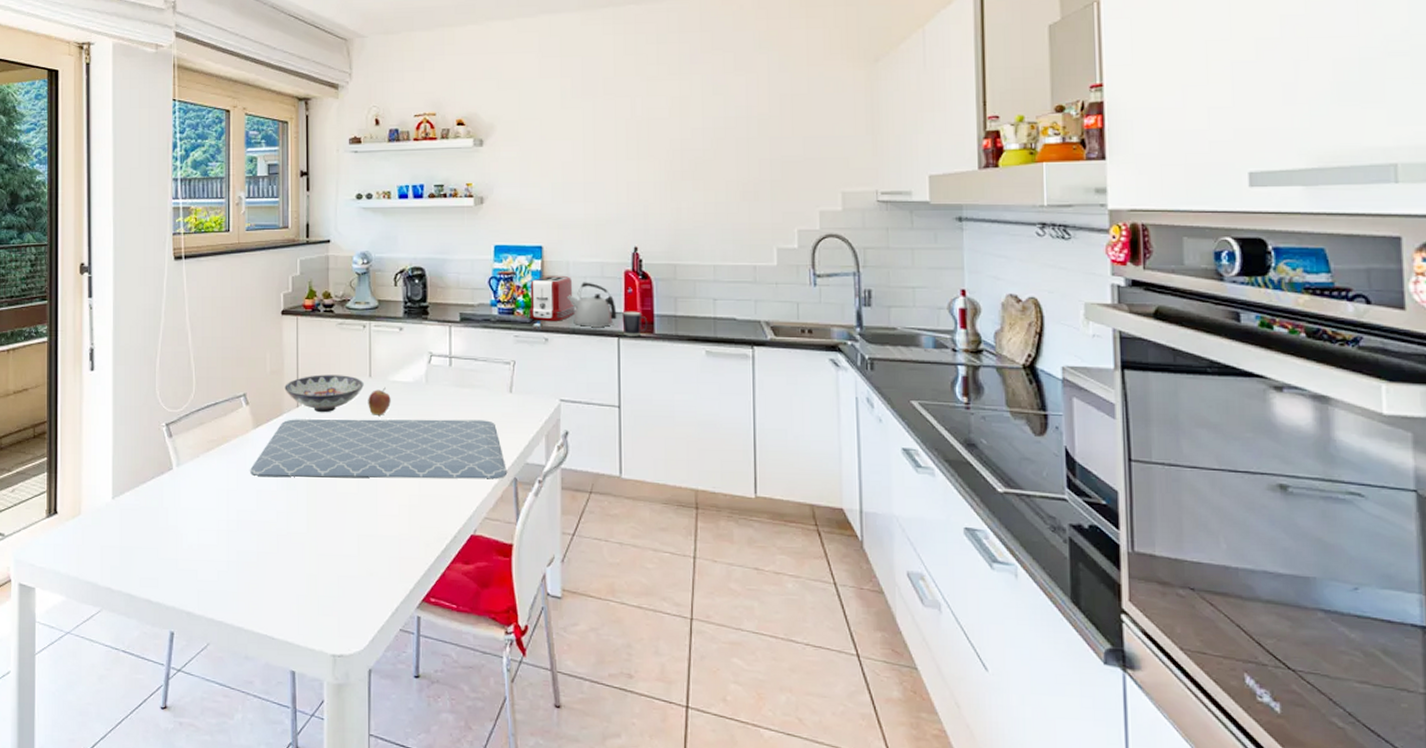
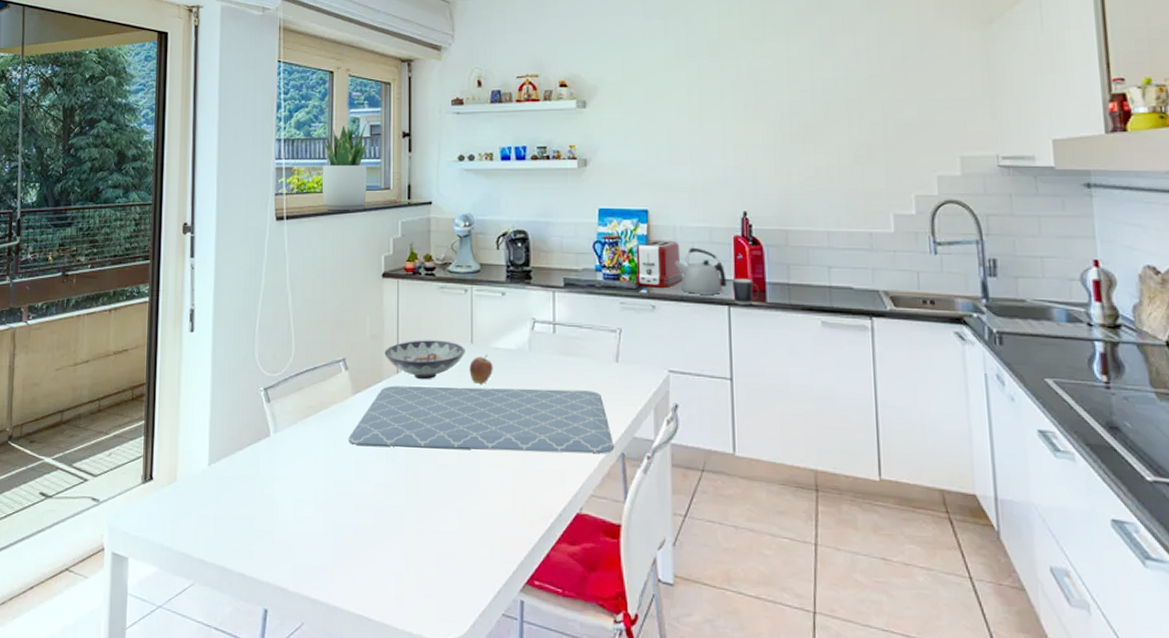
planter: none [220,161,266,250] -> present [322,122,368,211]

